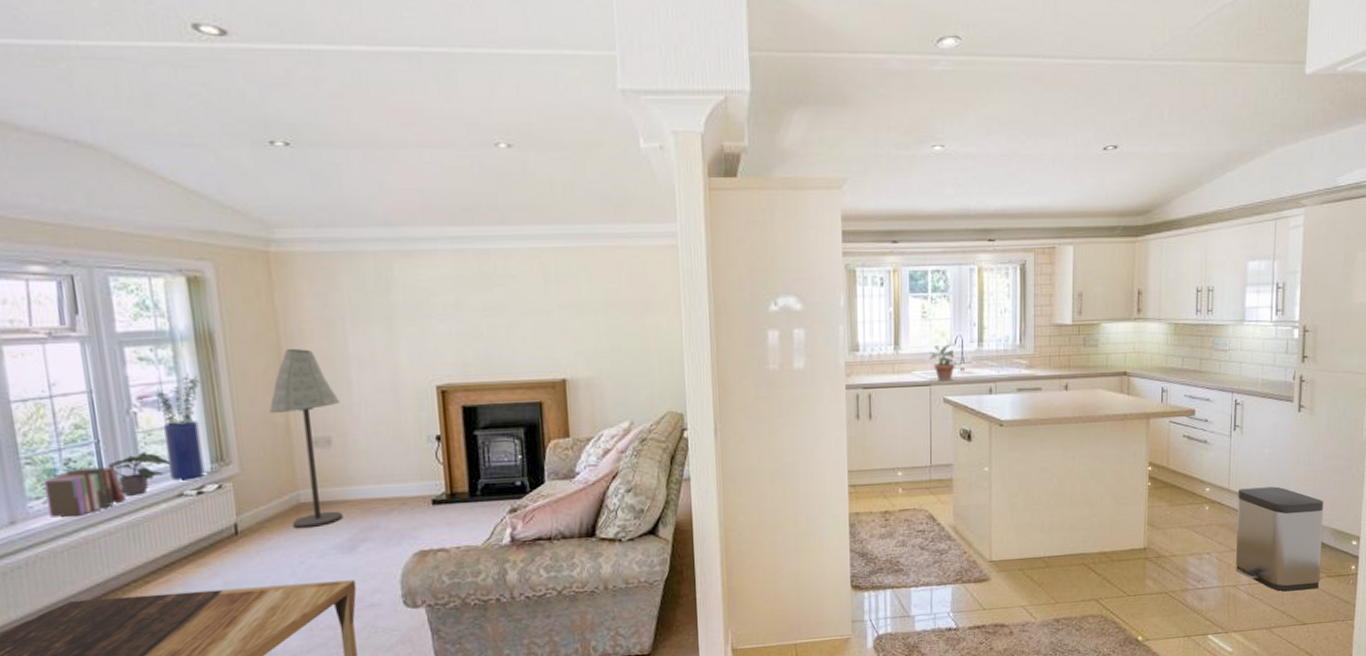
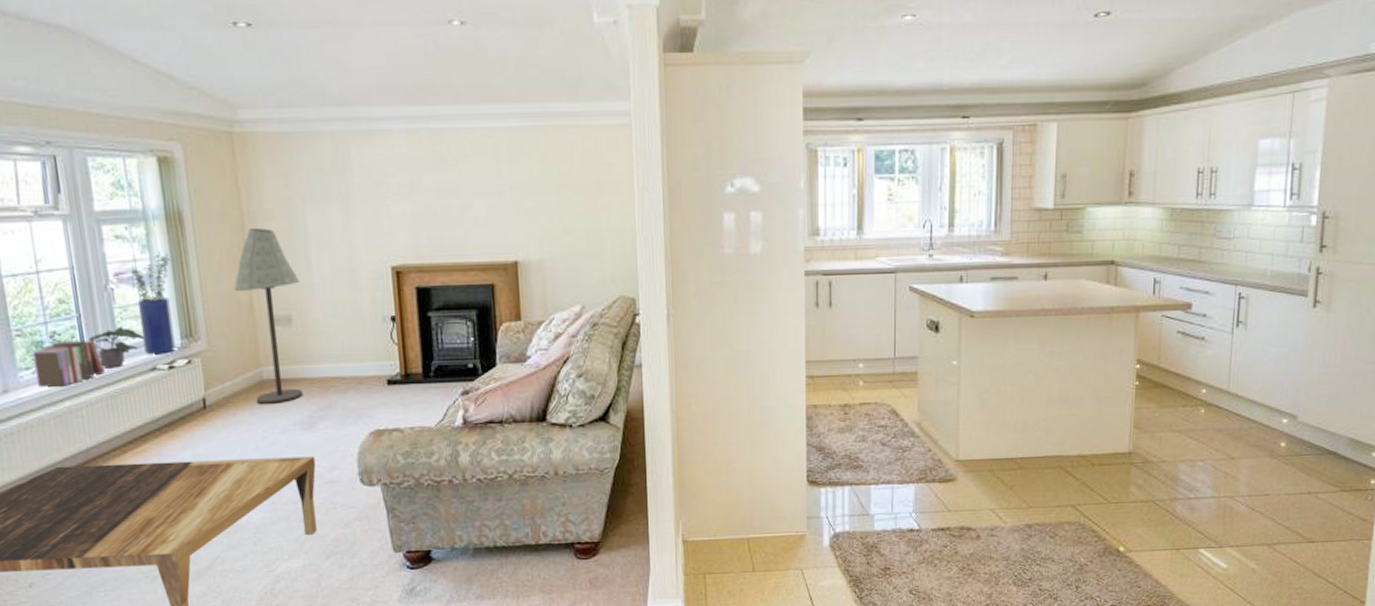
potted plant: present [929,343,956,381] -> none [895,228,925,269]
pedal bin: present [1236,486,1324,592] -> none [1234,389,1340,506]

